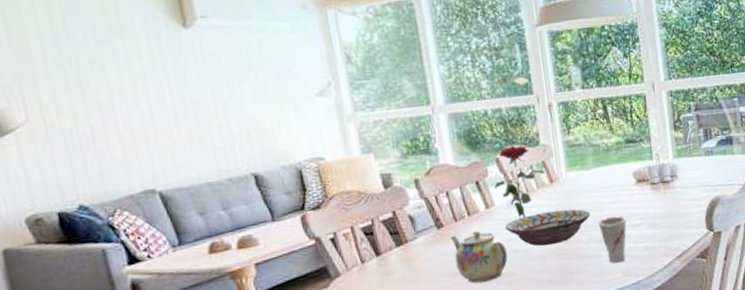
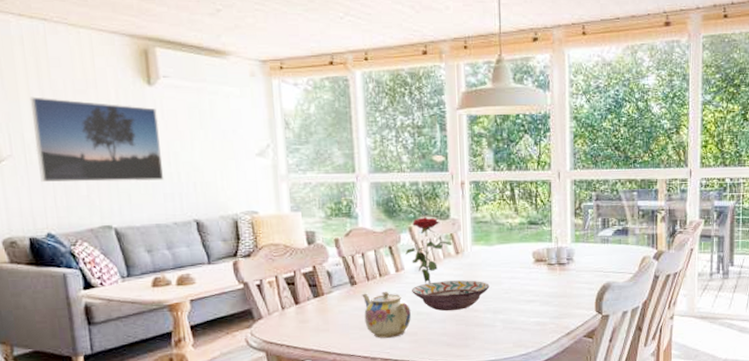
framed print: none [44,51,212,148] -> present [29,97,164,183]
cup: present [598,215,627,263] -> none [496,291,523,334]

